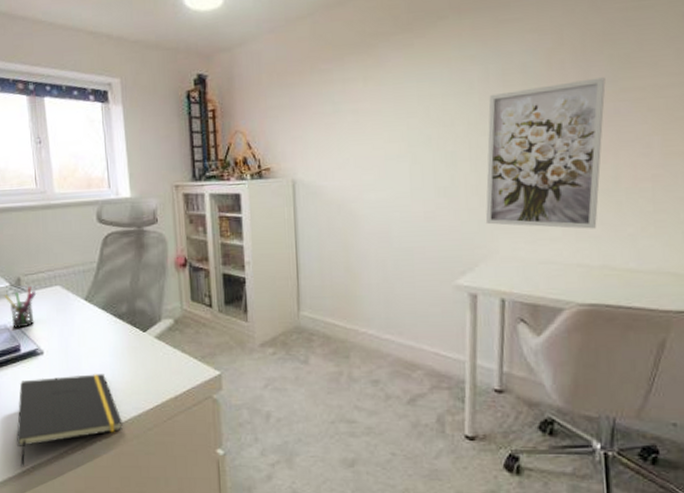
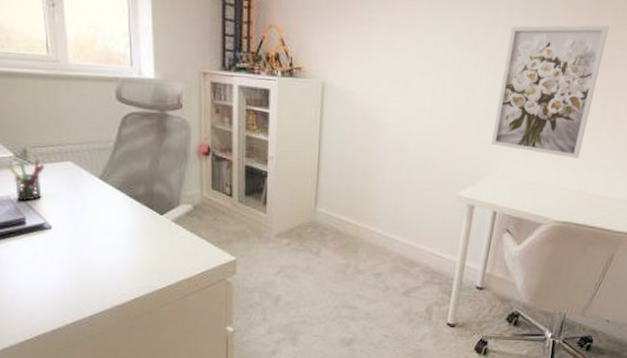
notepad: present [16,373,122,466] -> none [19,251,134,336]

